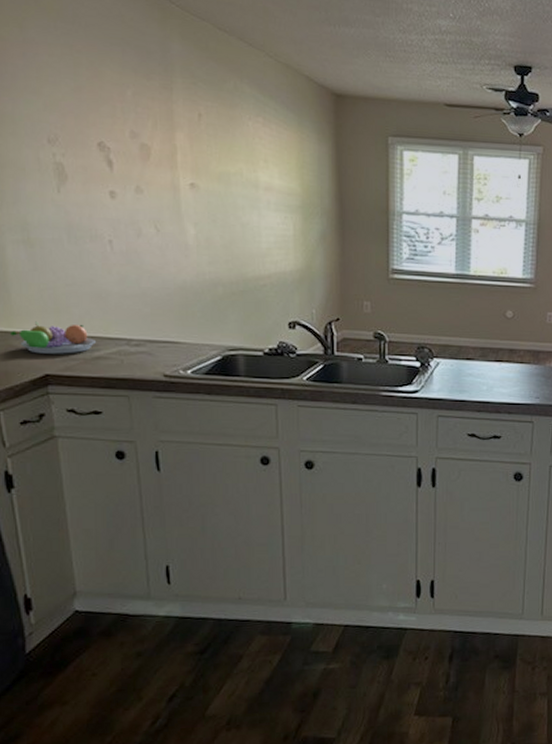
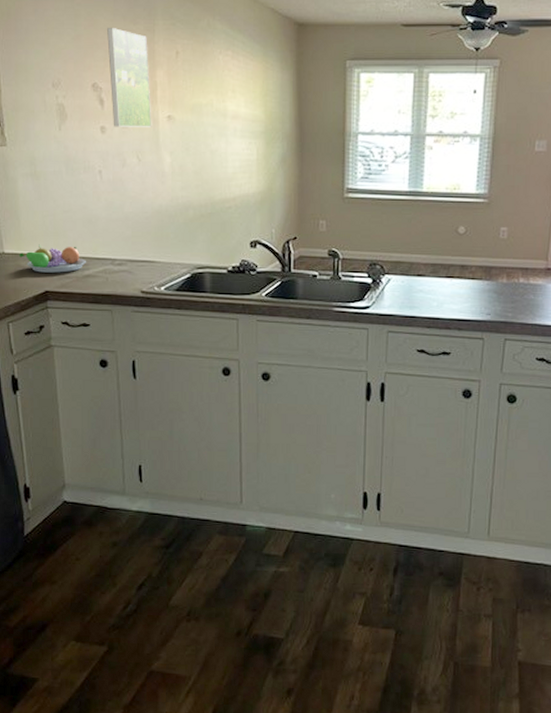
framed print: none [115,80,172,195] -> present [107,27,152,127]

